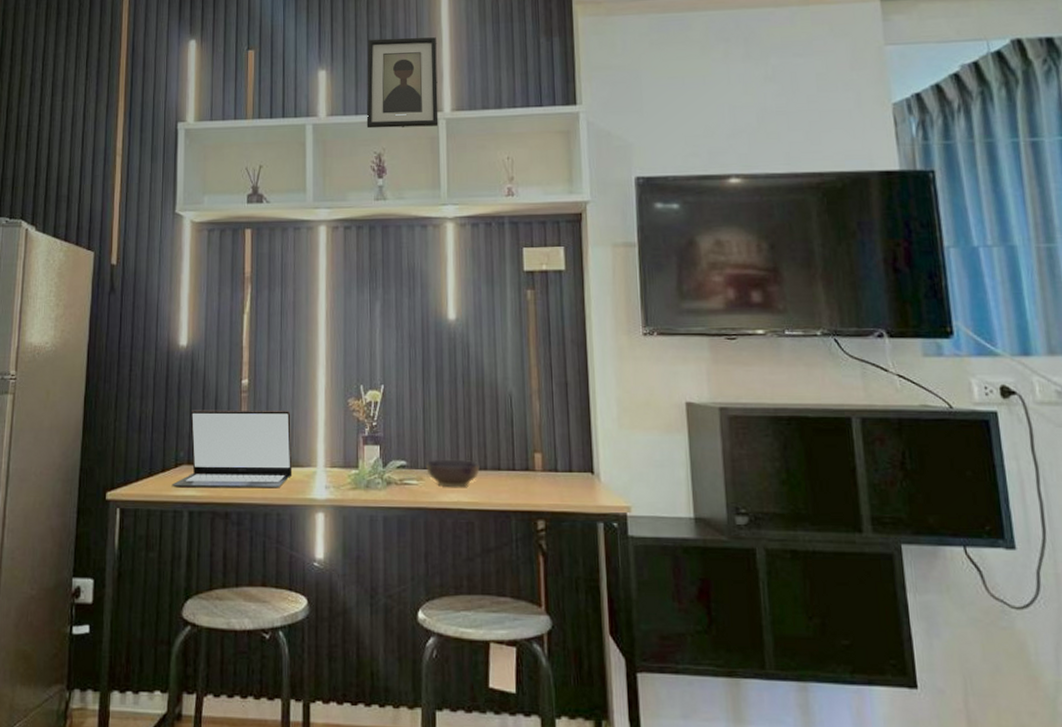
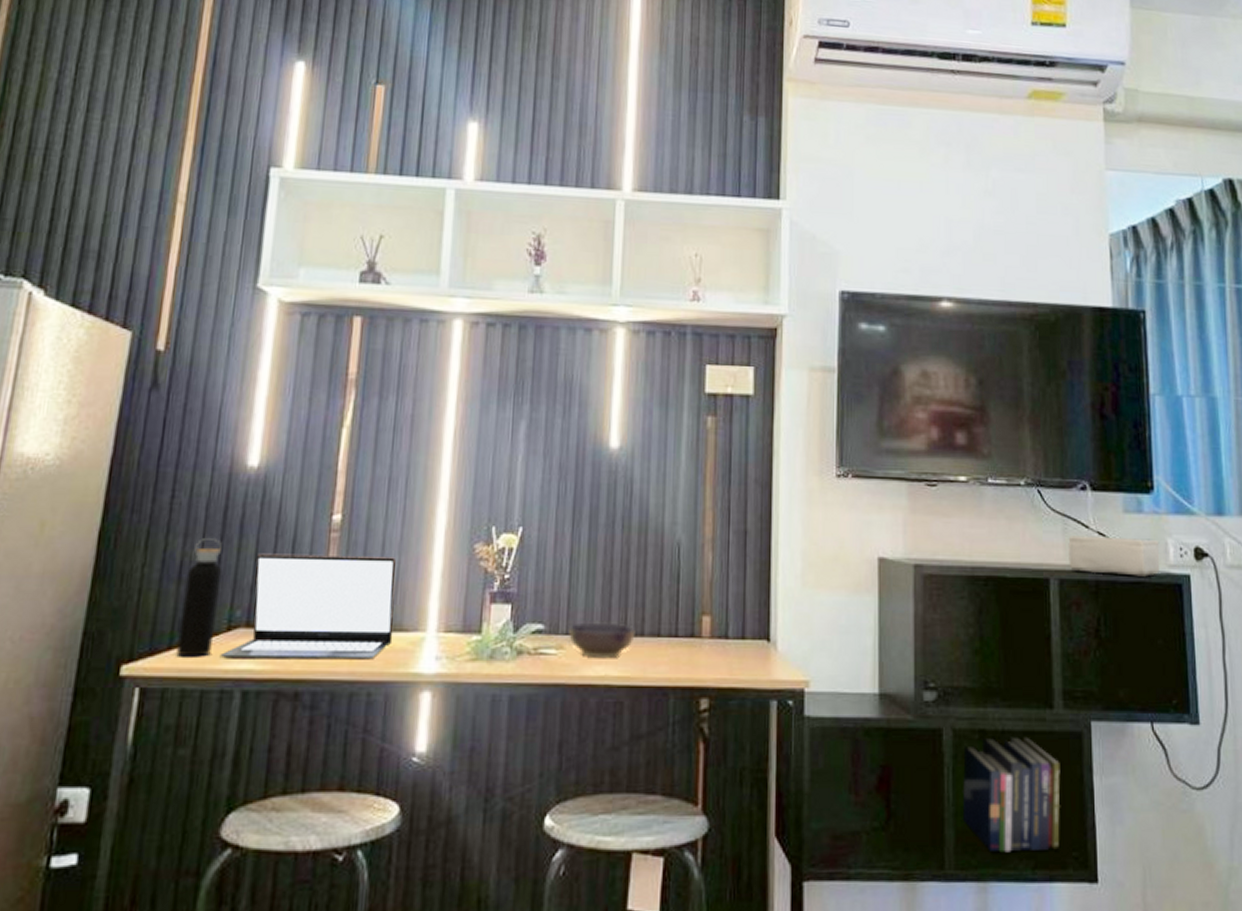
water bottle: none [142,400,168,486] -> present [176,538,223,657]
picture frame: present [366,37,439,129] -> none [525,91,621,208]
books: none [776,556,876,658] -> present [963,736,1061,853]
decorative box: none [868,378,965,414] -> present [1068,535,1160,577]

